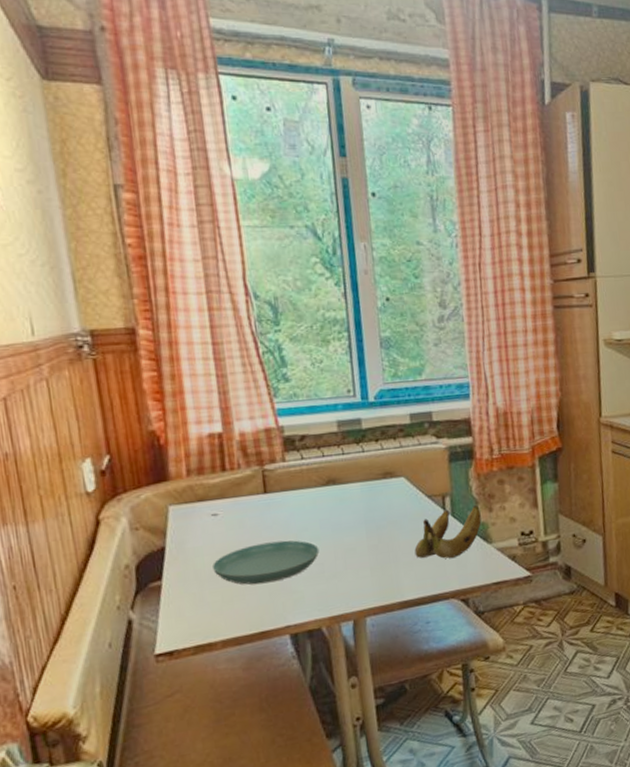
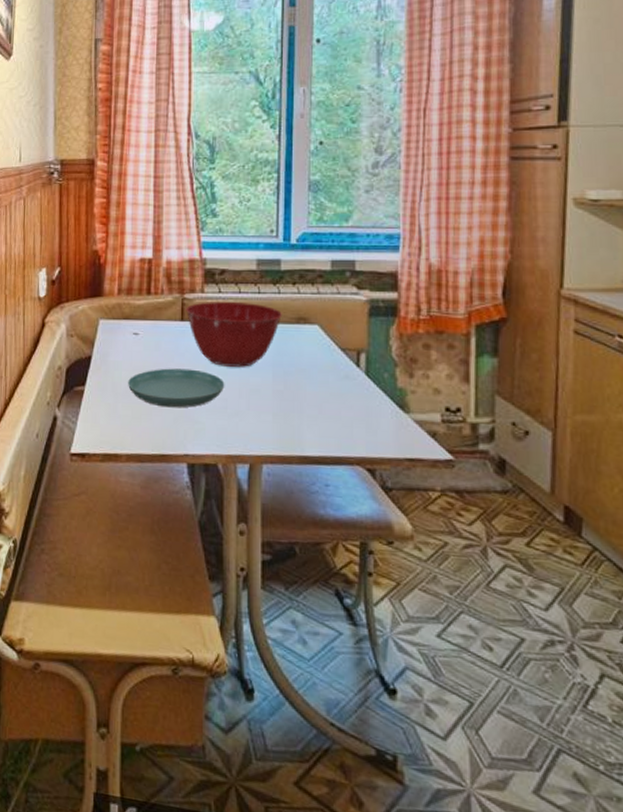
mixing bowl: none [267,465,369,532] -> present [185,302,282,367]
banana: present [414,505,482,559] -> none [321,366,399,420]

